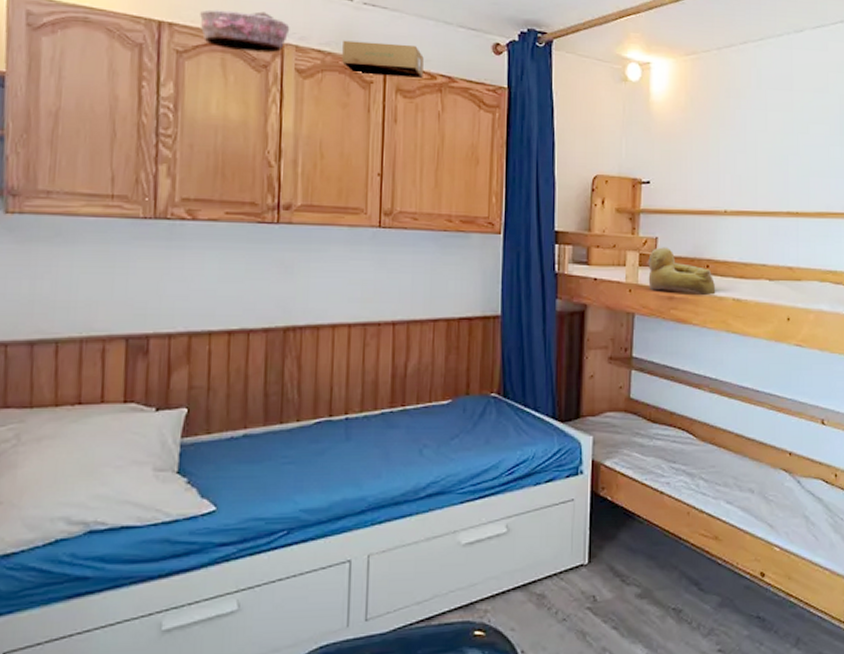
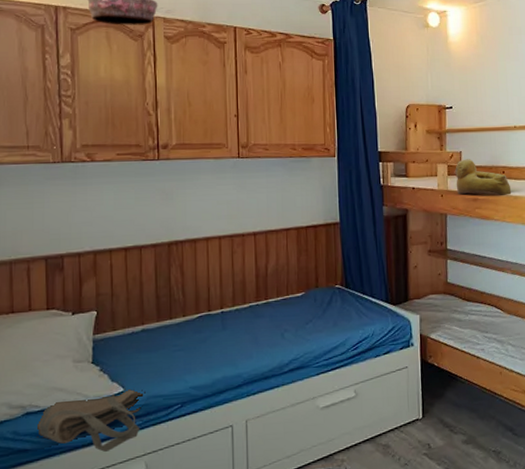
tote bag: none [100,507,243,585] -> present [36,388,145,452]
box: present [342,40,424,78] -> none [200,10,265,37]

